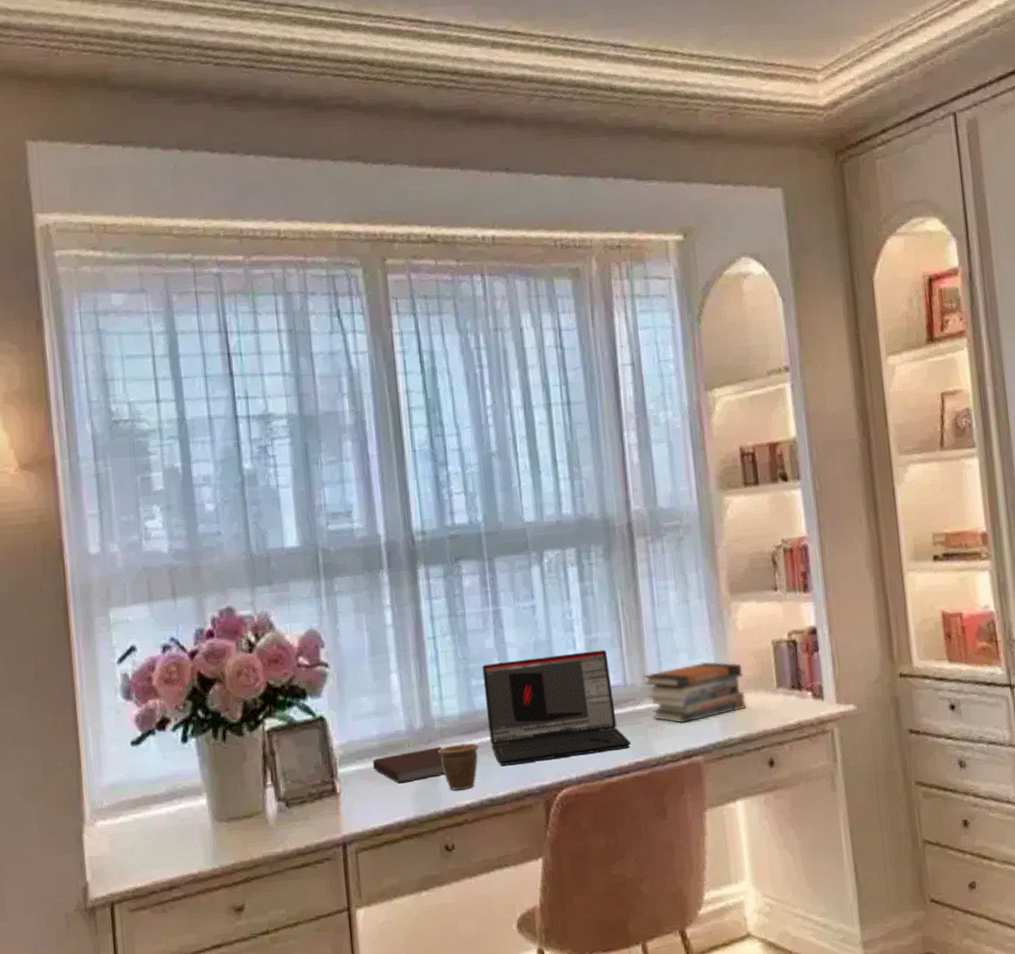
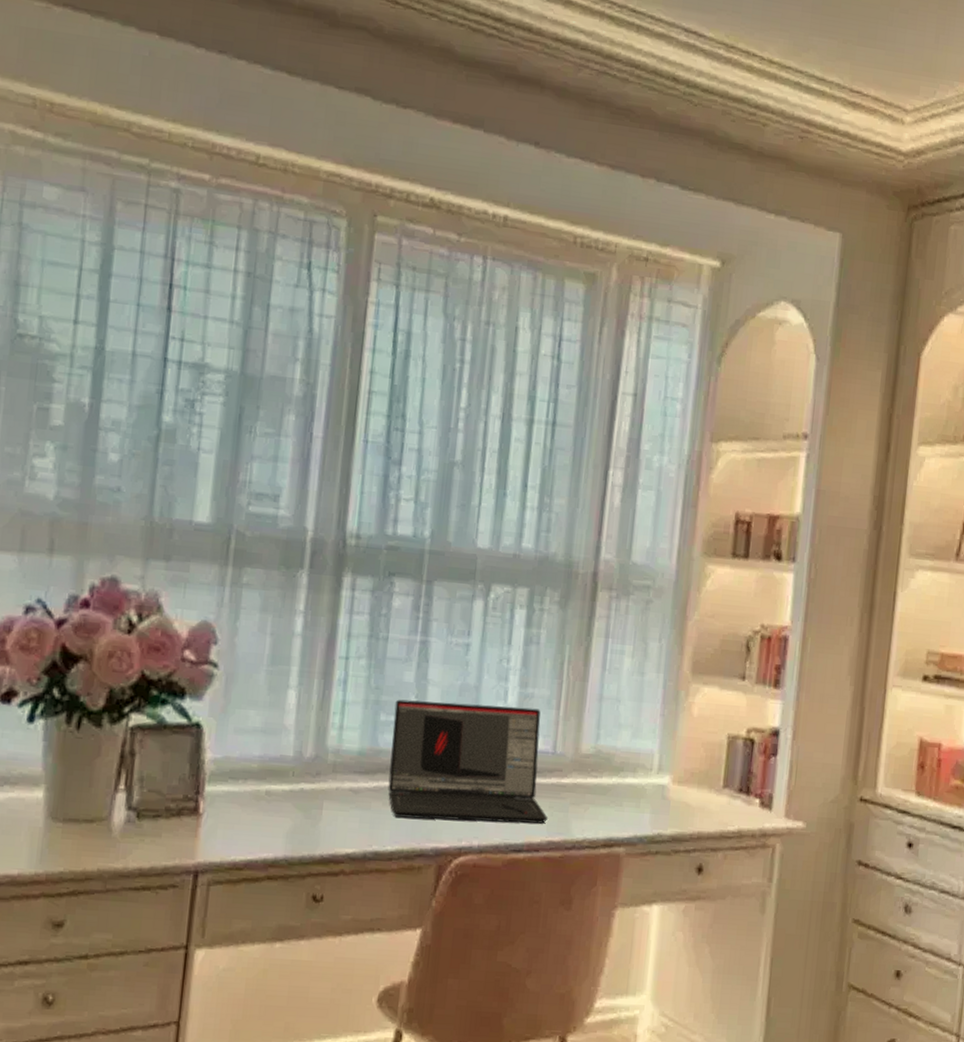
notebook: present [372,746,445,784] -> none [246,781,332,816]
mug: present [437,743,479,790] -> none [325,783,374,837]
book stack: present [643,661,746,723] -> none [576,743,688,808]

